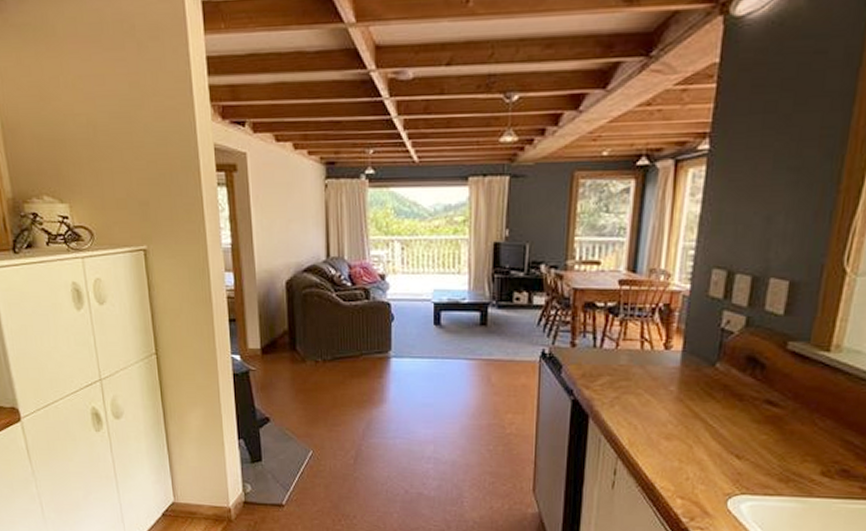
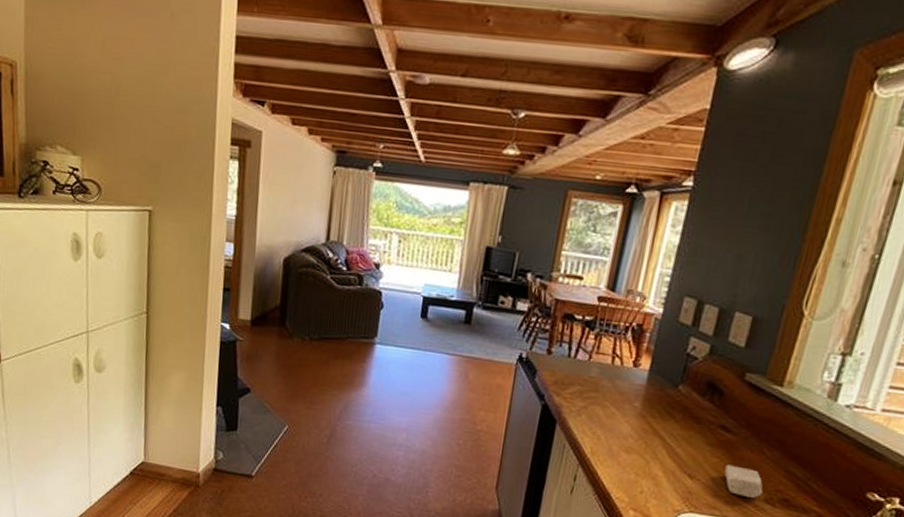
soap bar: none [775,440,819,473] -> present [724,464,763,499]

